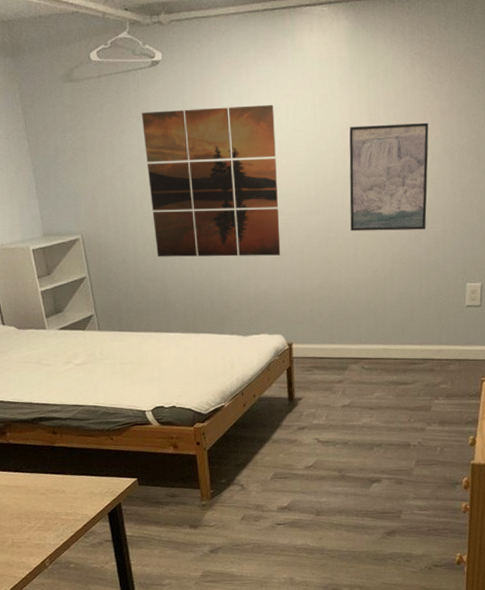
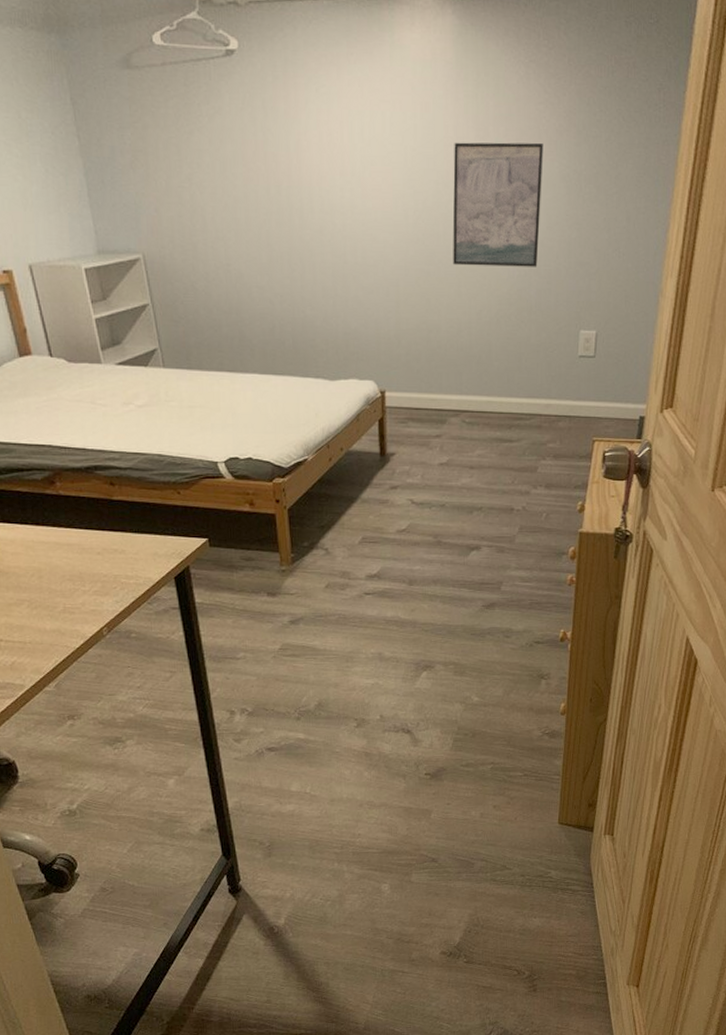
wall art: present [141,105,281,257] -> none [213,110,374,289]

